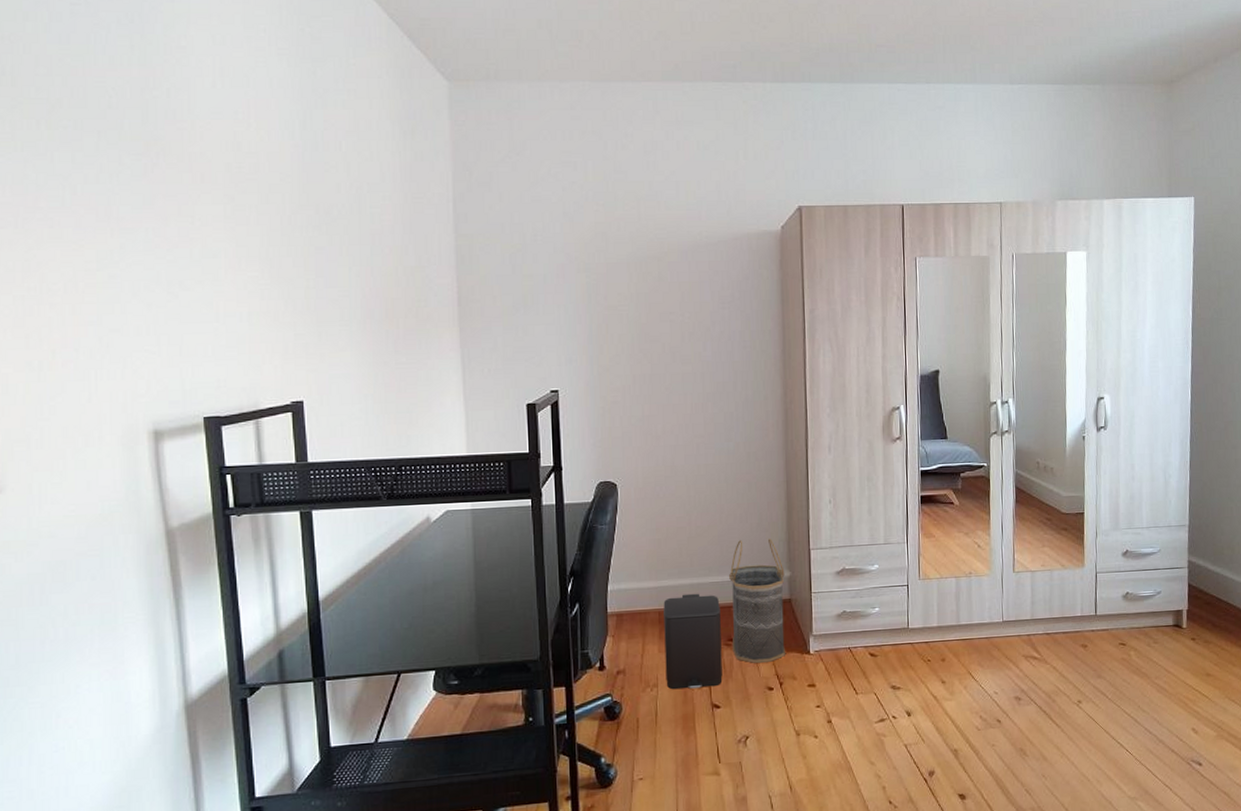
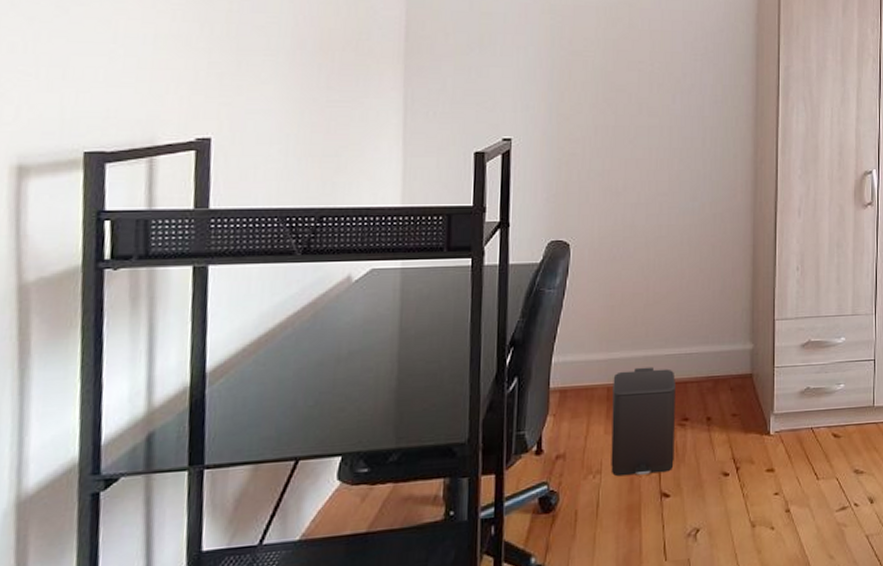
basket: present [729,538,785,663] -> none [687,307,747,446]

